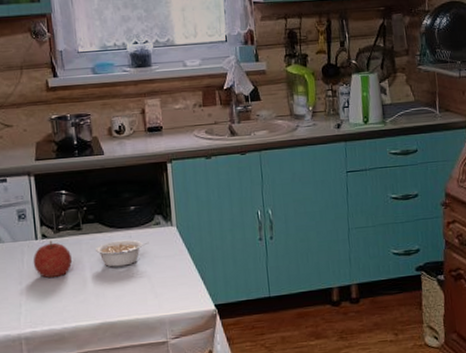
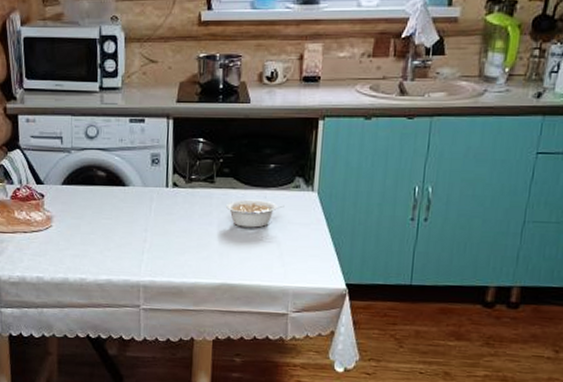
fruit: present [33,240,73,279] -> none [160,190,201,230]

